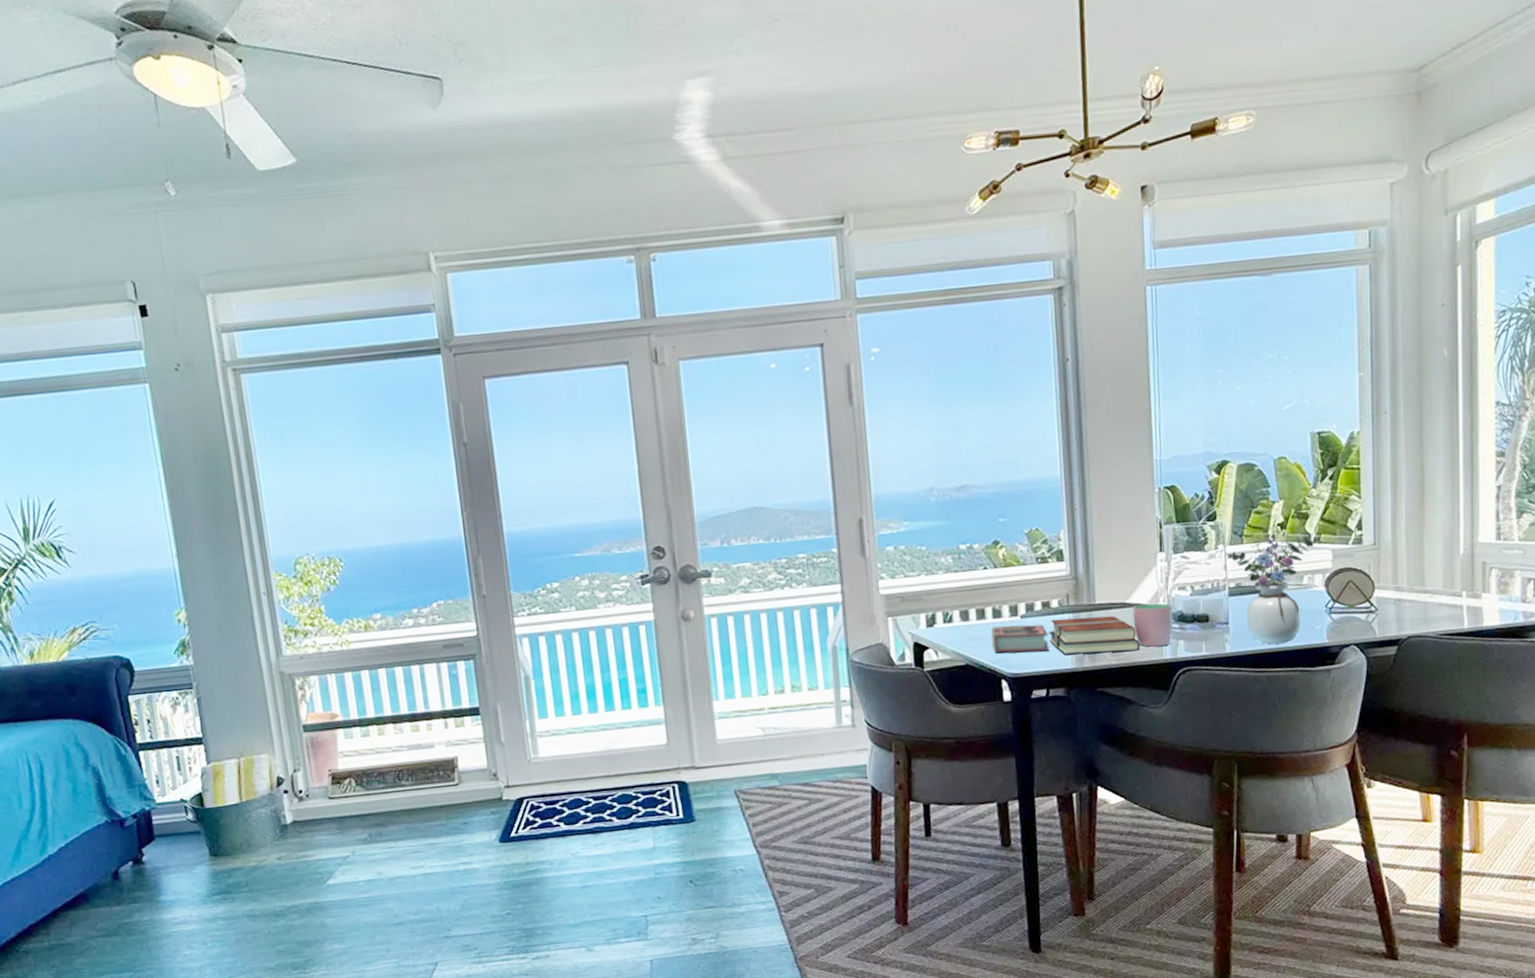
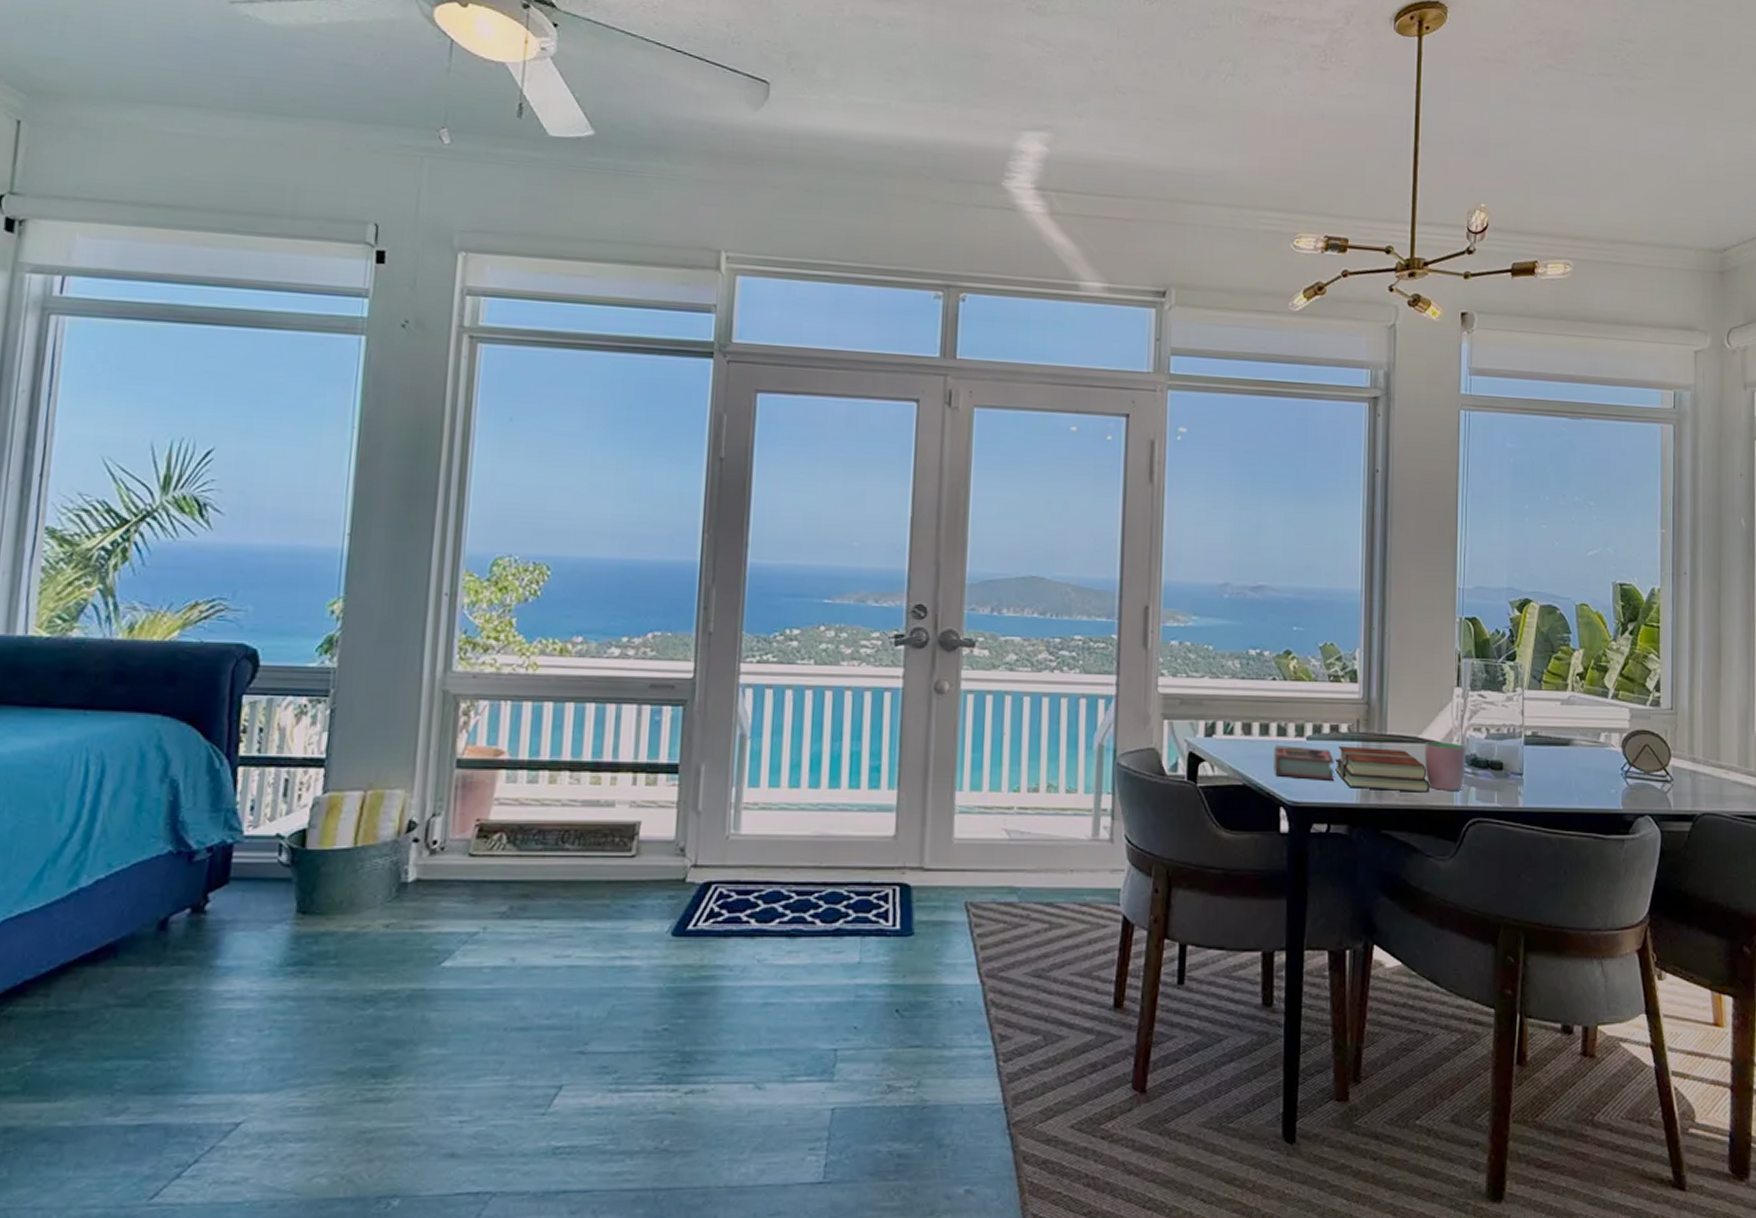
bouquet: present [1227,523,1323,645] -> none [1525,672,1621,804]

